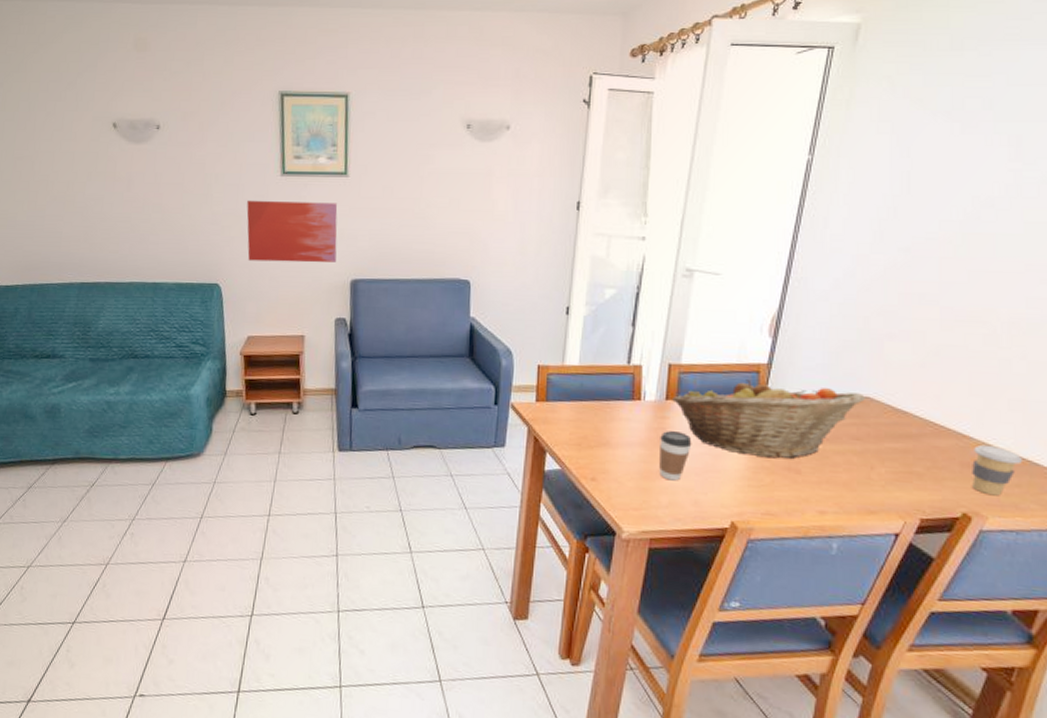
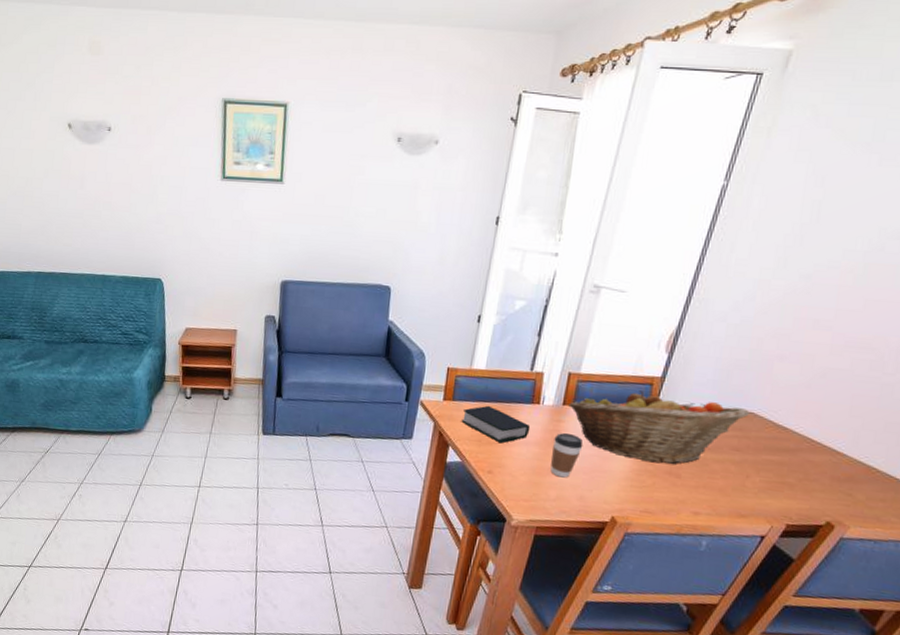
wall art: present [246,200,338,263] -> none [188,202,272,264]
book: none [557,404,633,446] -> present [461,405,531,444]
coffee cup: present [972,444,1022,496] -> none [839,461,890,509]

